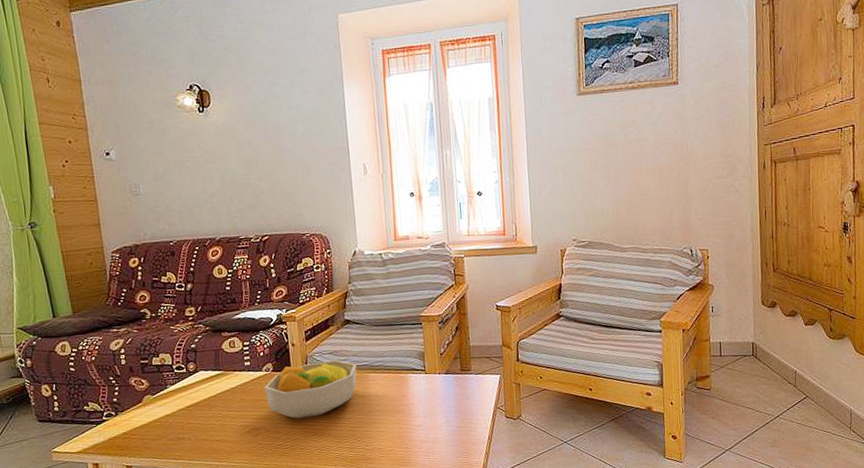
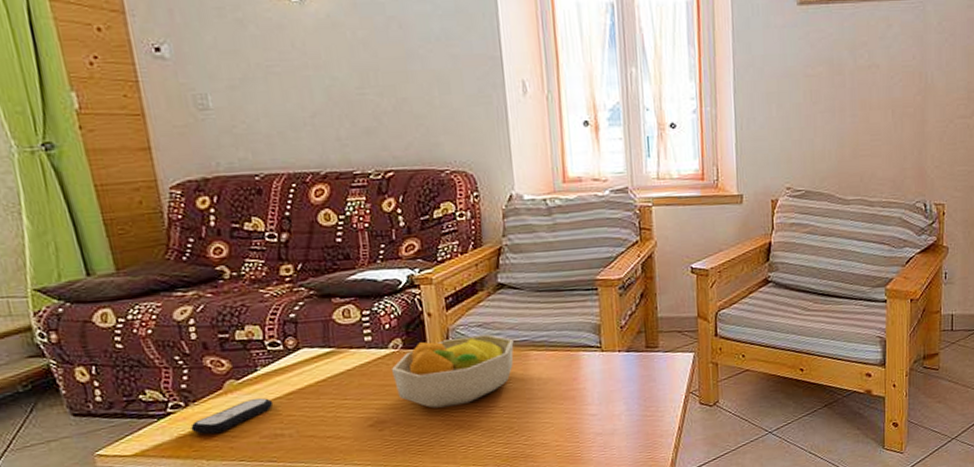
remote control: none [119,409,178,437] -> present [191,398,274,435]

